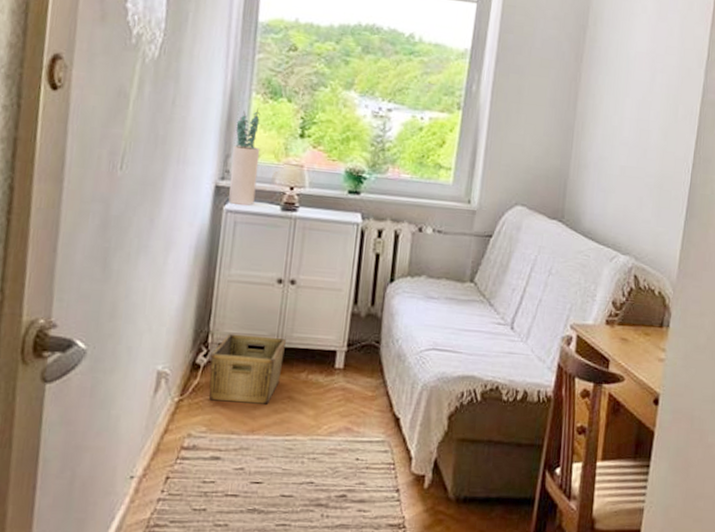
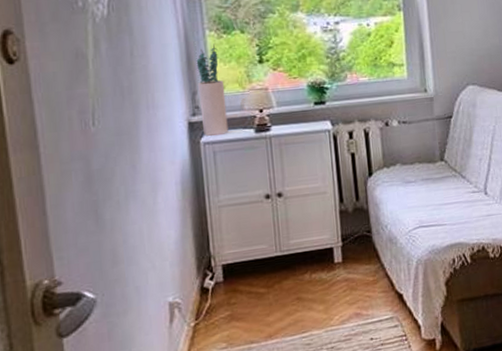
hamper: present [209,333,287,404] -> none [216,247,286,318]

